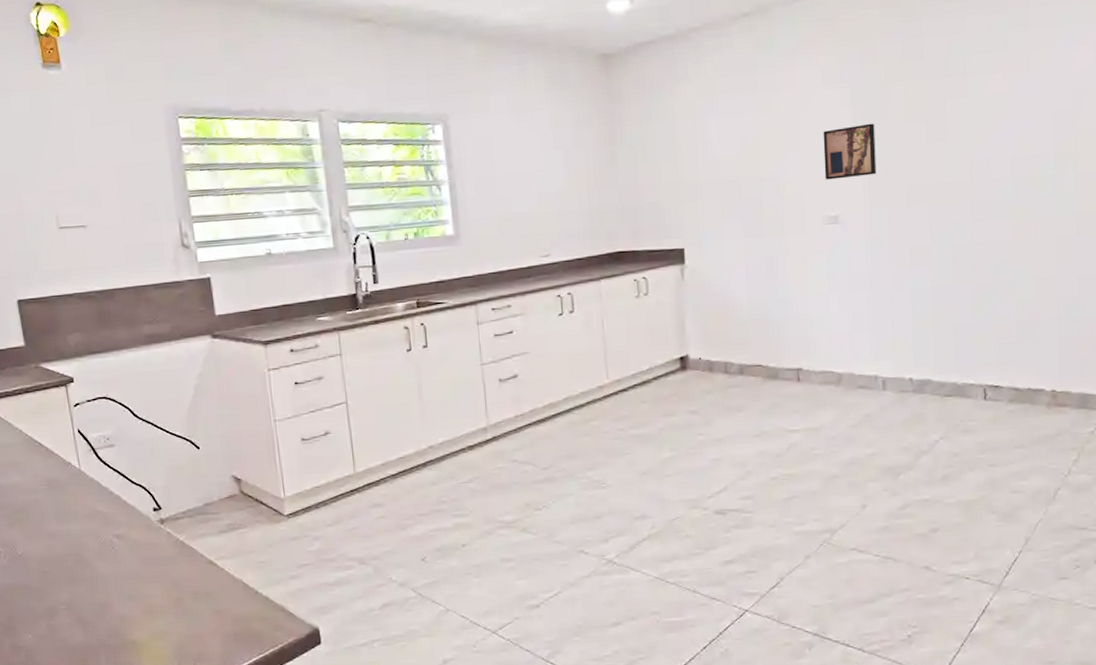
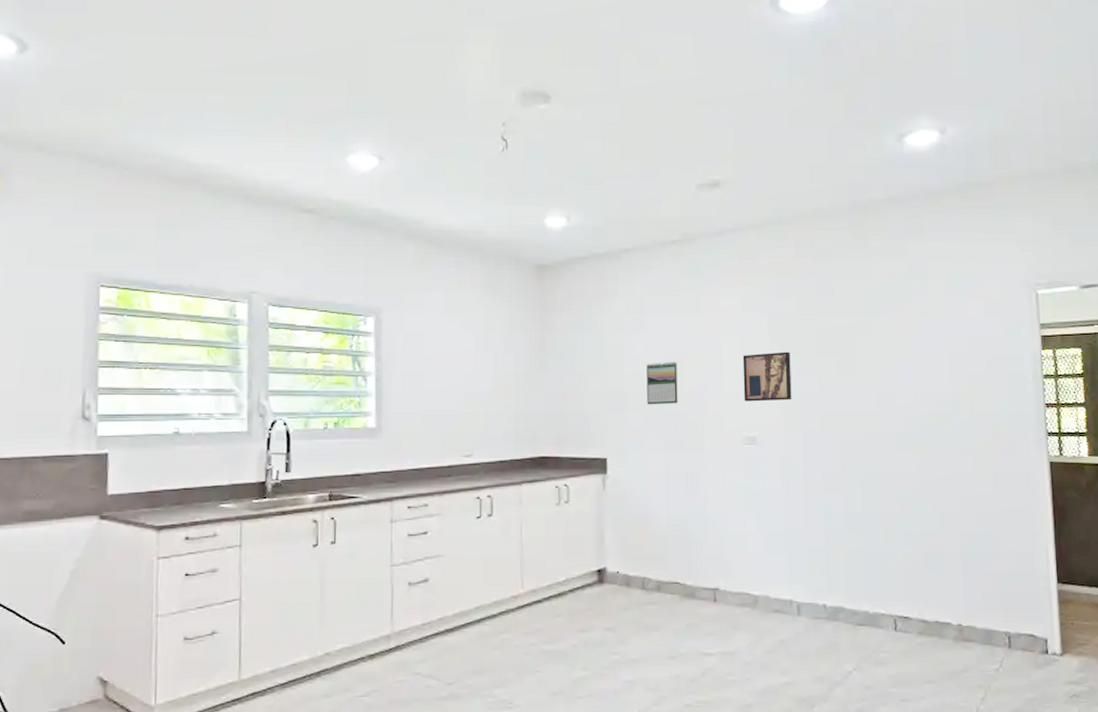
calendar: none [721,144,755,192] -> present [646,362,678,405]

